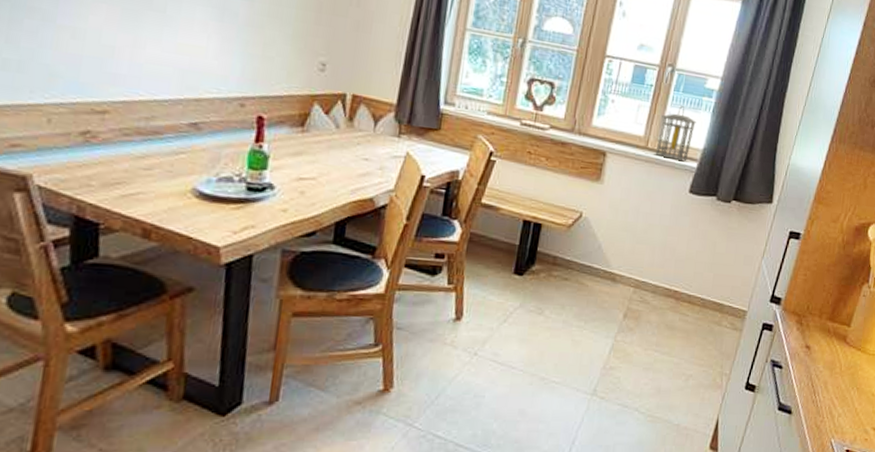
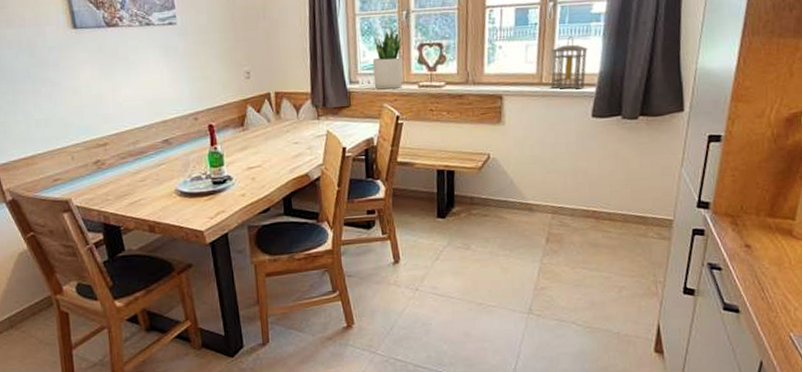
planter: none [471,53,513,122] -> present [372,28,404,90]

